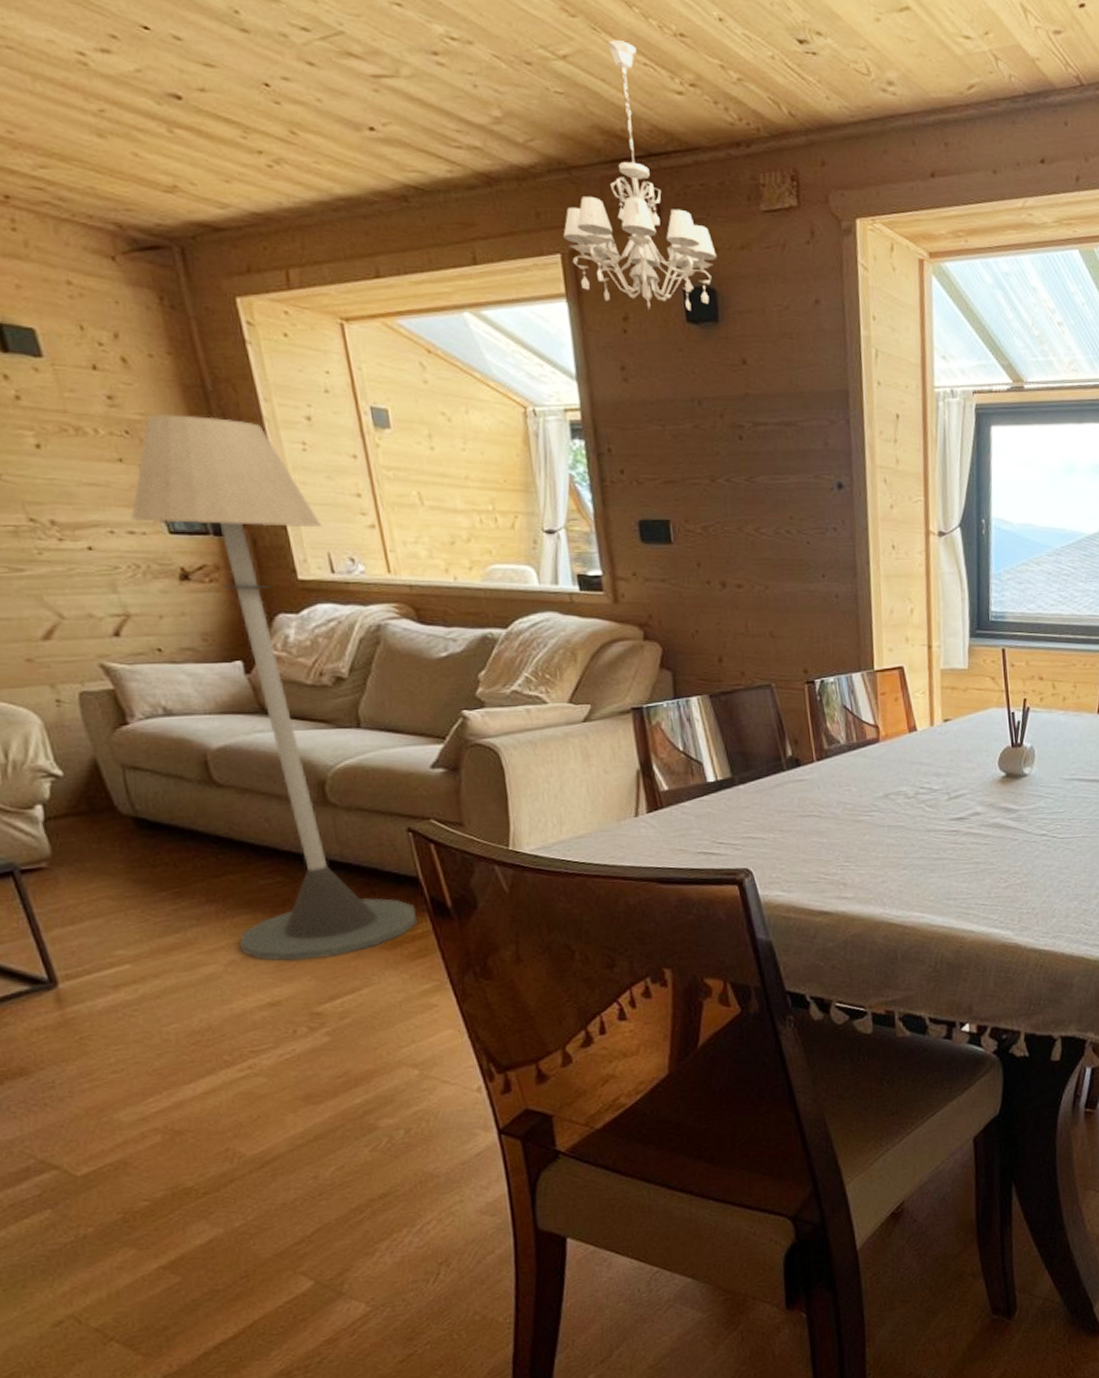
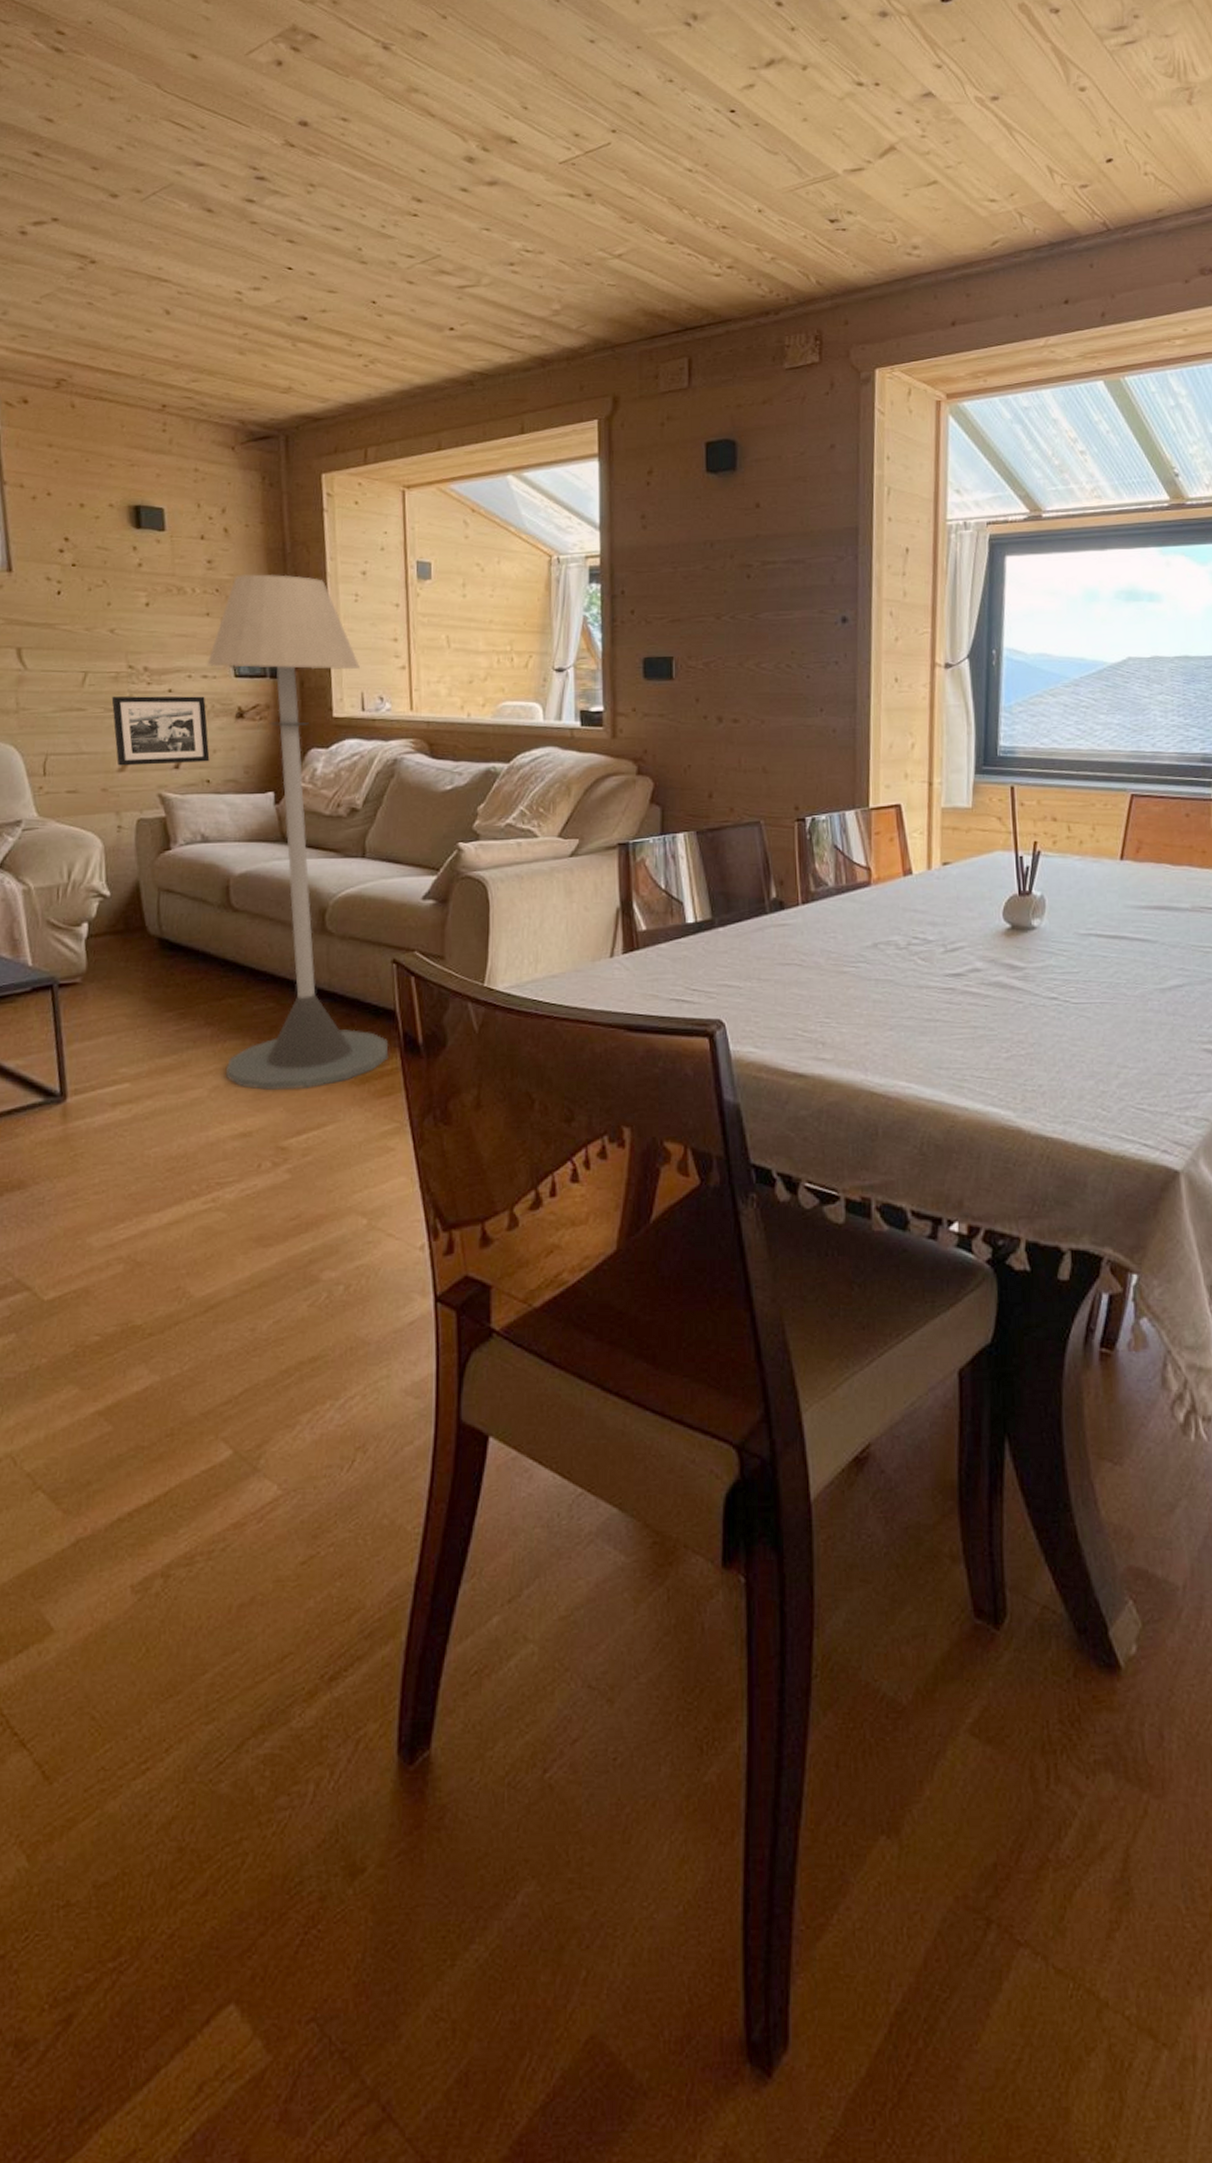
picture frame: none [15,553,157,634] -> present [111,696,210,766]
chandelier: present [563,39,717,311] -> none [602,236,739,463]

